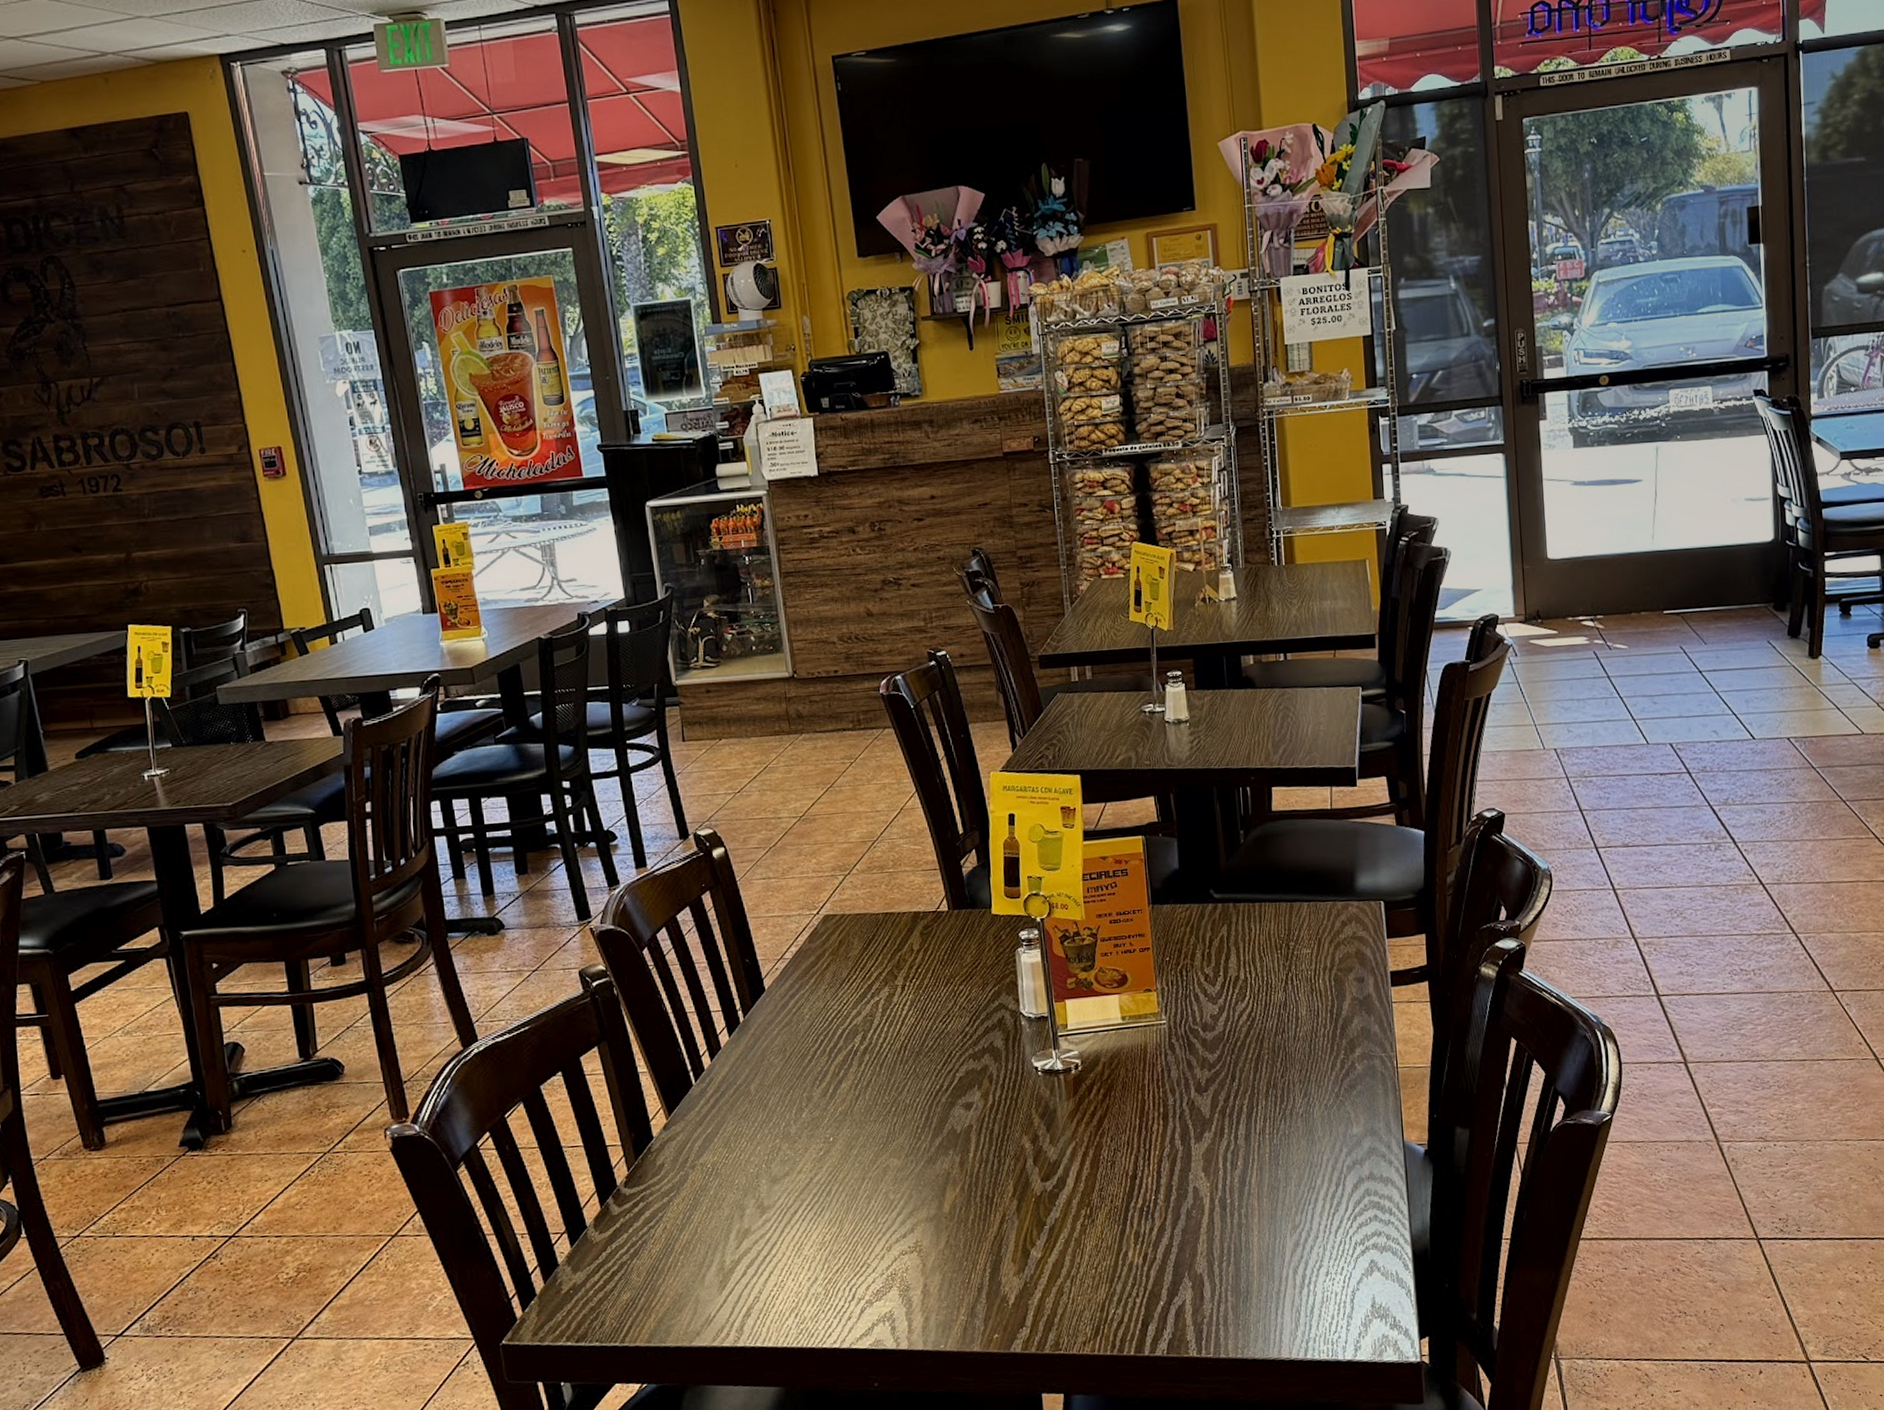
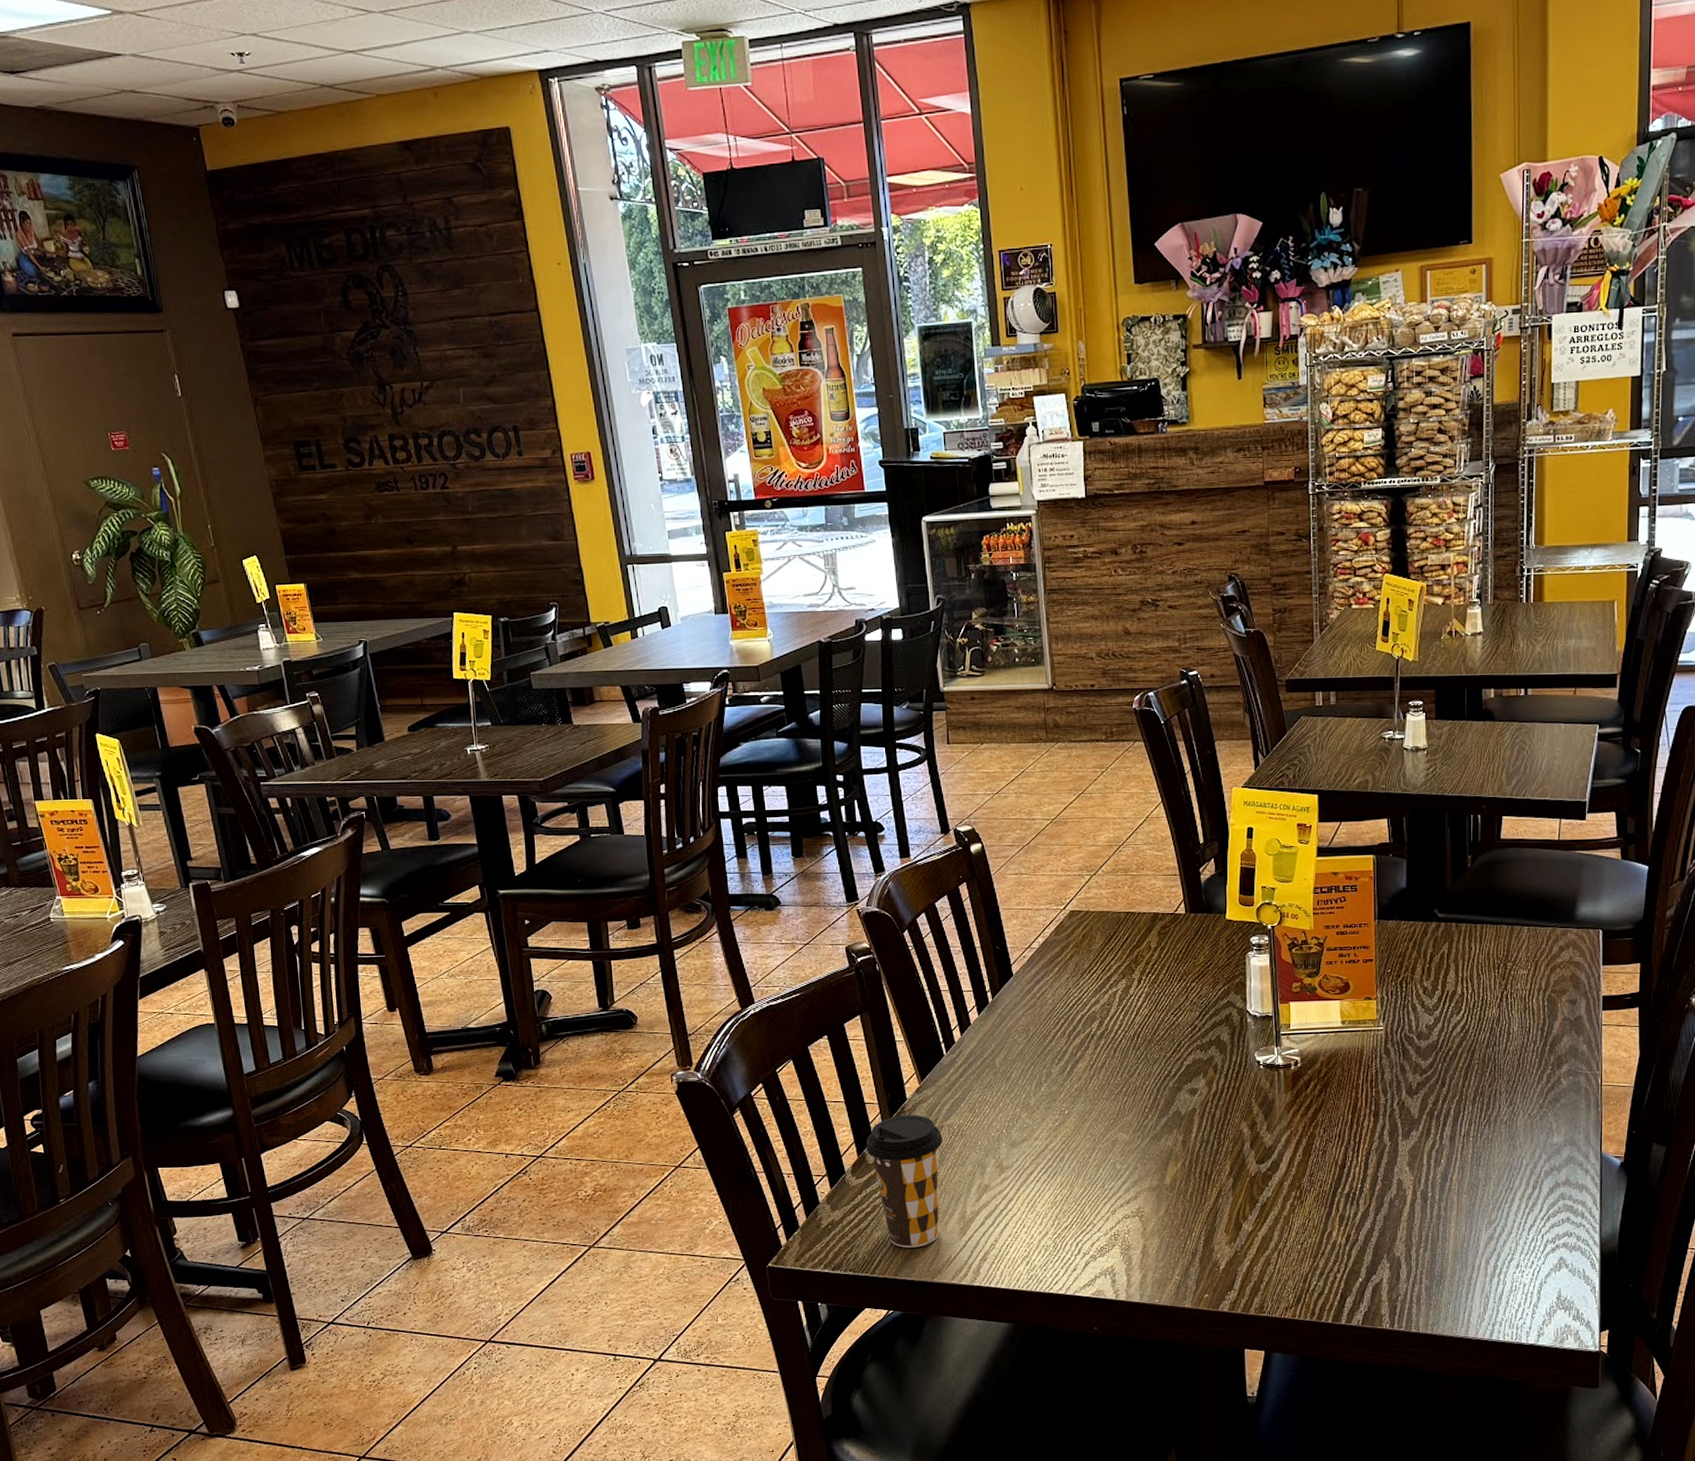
coffee cup: none [609,1154,697,1310] -> present [866,1114,943,1248]

